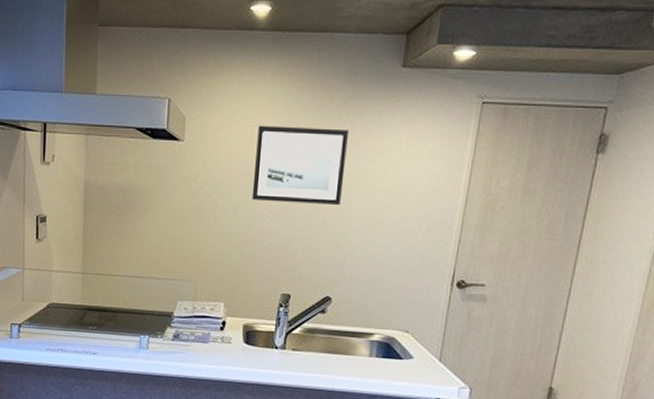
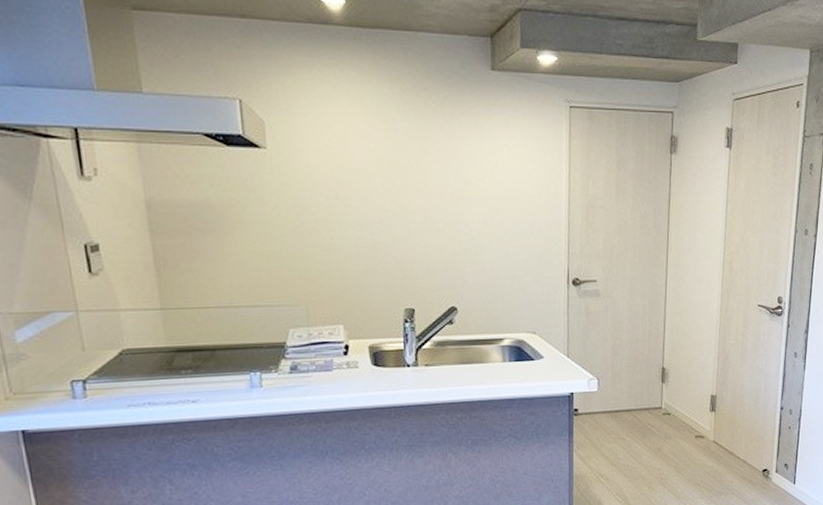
wall art: present [251,125,348,206] -> none [351,130,452,213]

